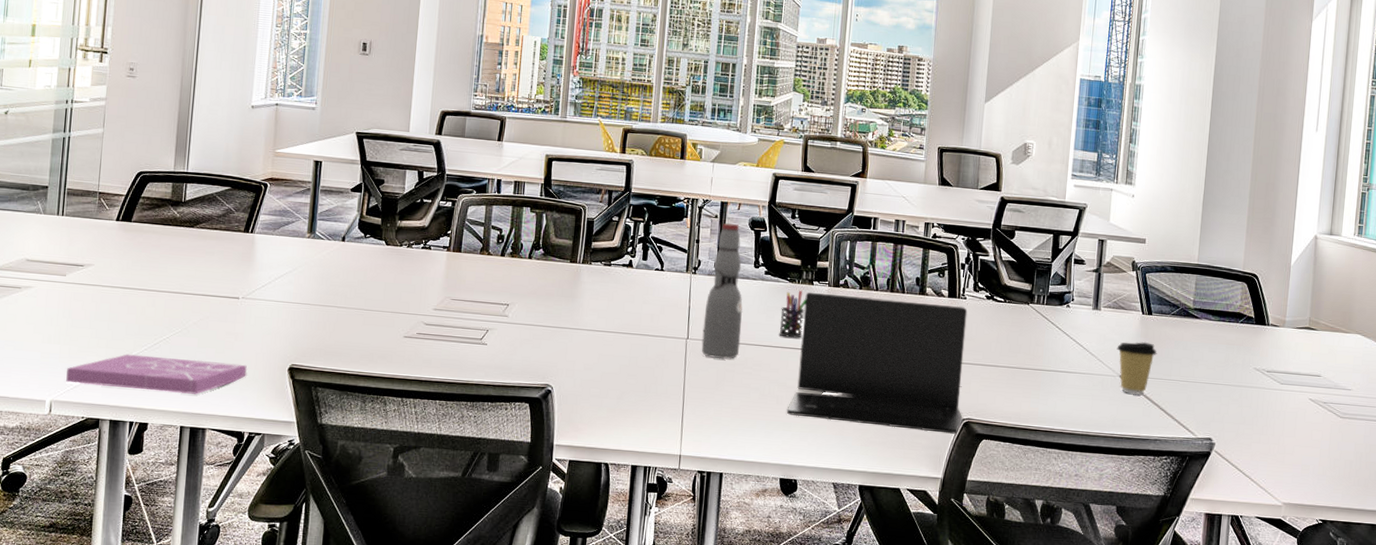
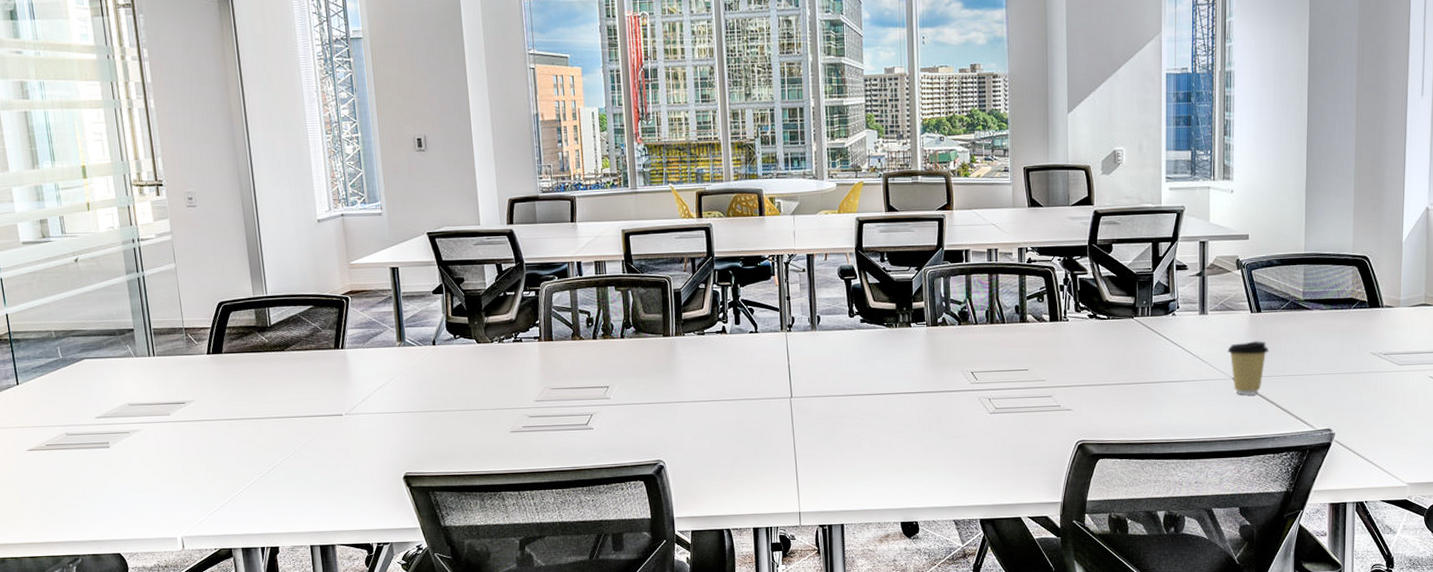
book: present [66,354,248,394] -> none [191,479,365,518]
bottle: present [701,223,743,360] -> none [805,276,845,414]
pen holder: present [779,290,806,338] -> none [881,334,906,383]
laptop: present [786,292,968,434] -> none [899,328,1079,460]

